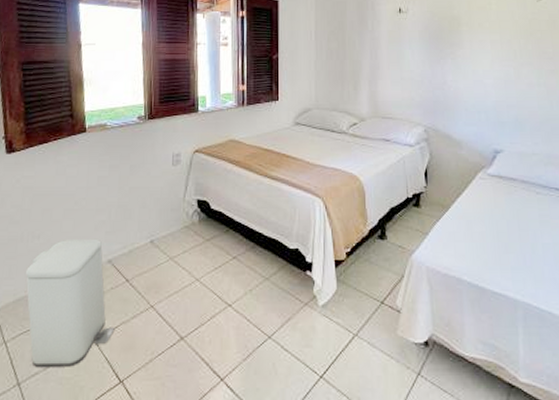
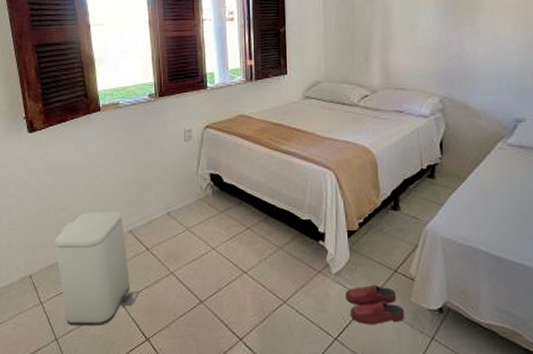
slippers: none [332,317,391,361] -> present [346,284,405,325]

